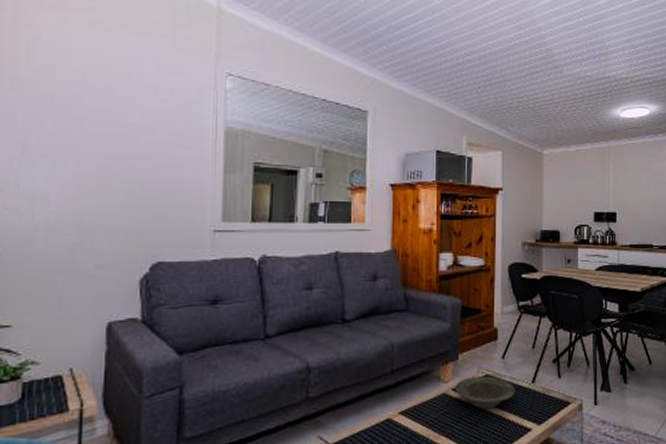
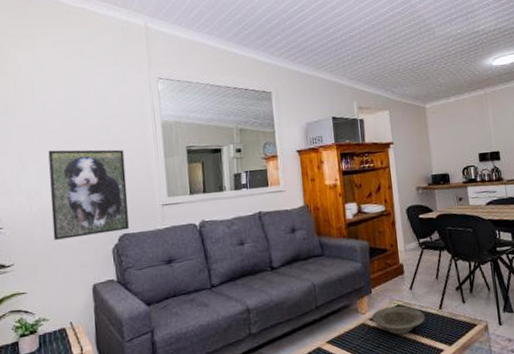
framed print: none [60,145,170,261] -> present [48,149,129,240]

